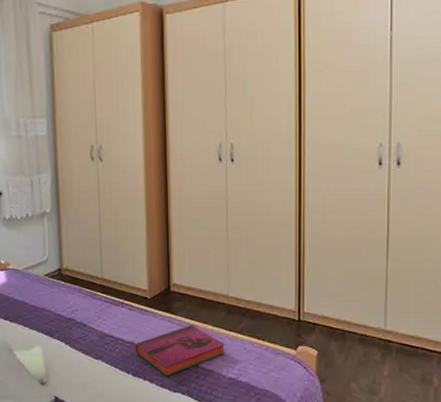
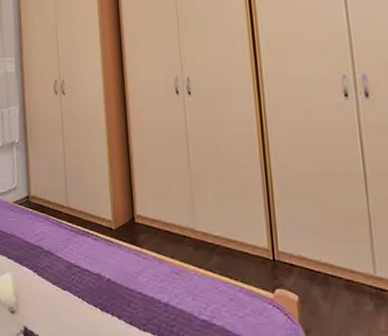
hardback book: present [135,325,225,376] -> none [101,259,195,313]

